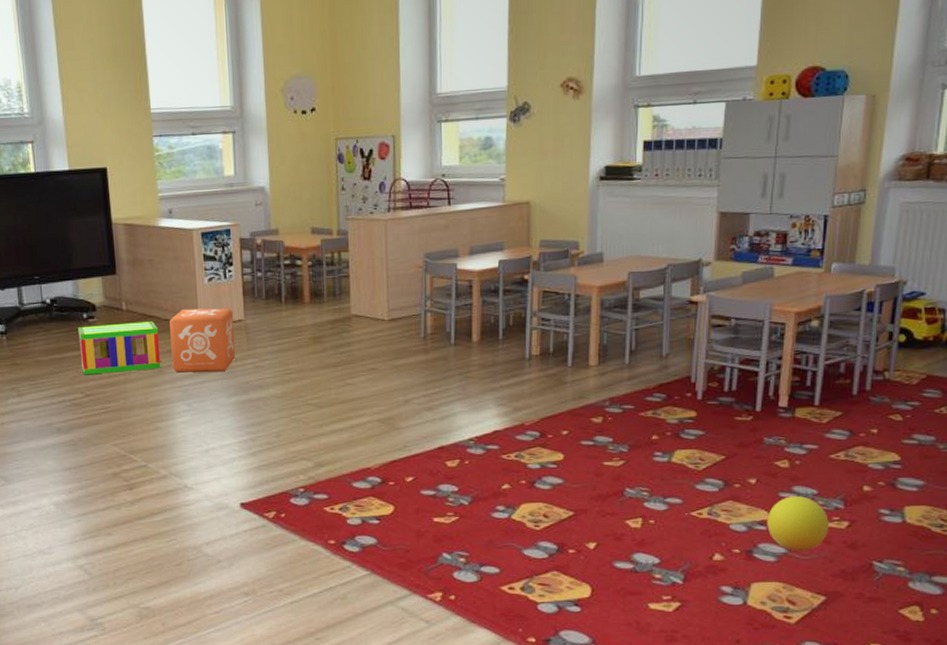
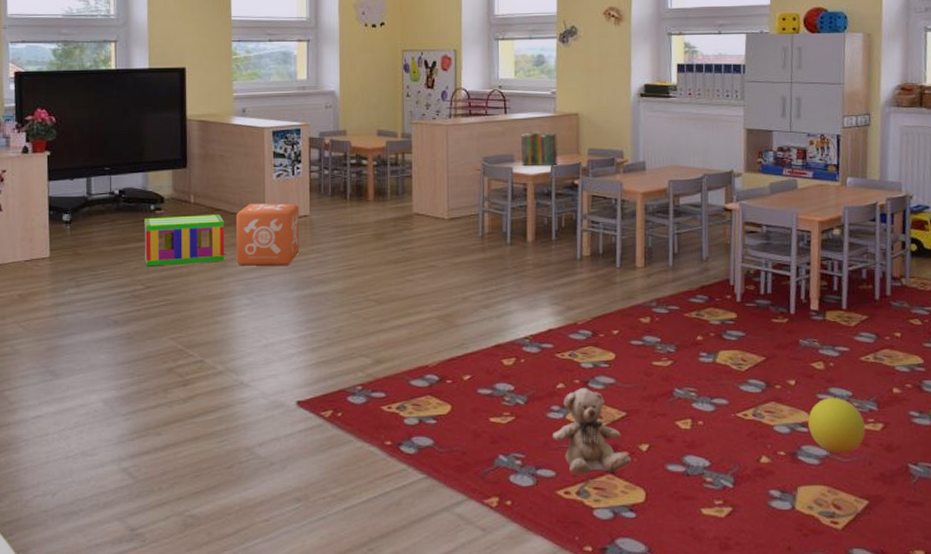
books: none [466,223,506,262] -> present [521,132,558,167]
teddy bear: none [497,487,577,572] -> present [553,387,631,476]

